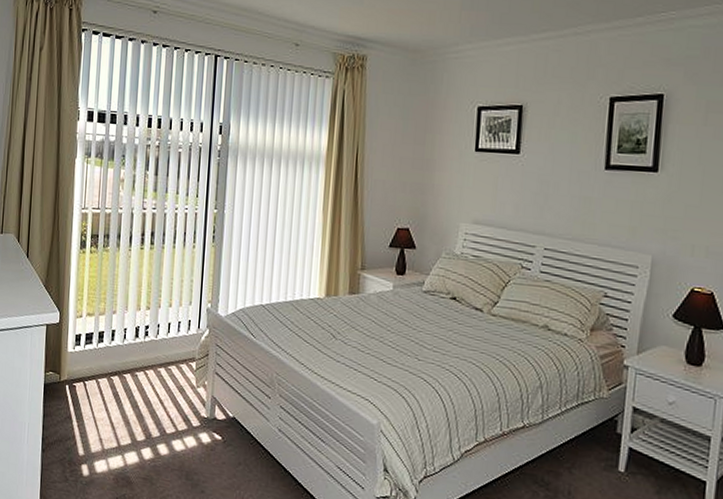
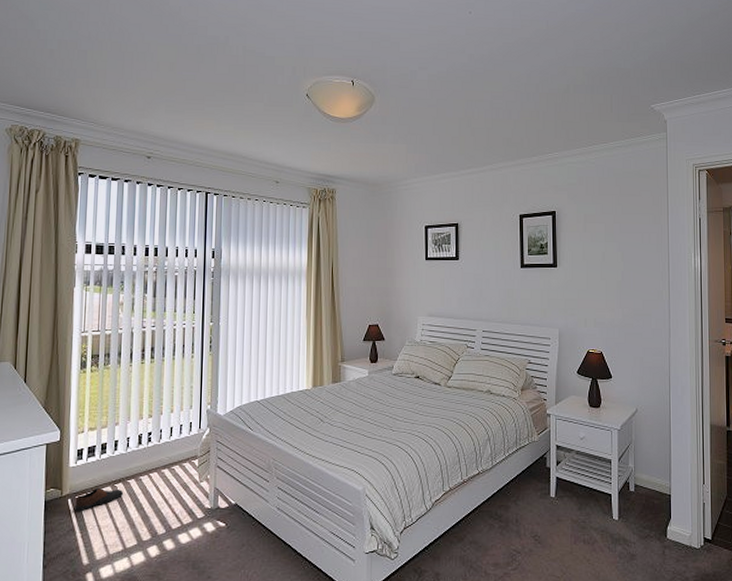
shoe: none [72,377,119,400] -> present [75,487,123,512]

